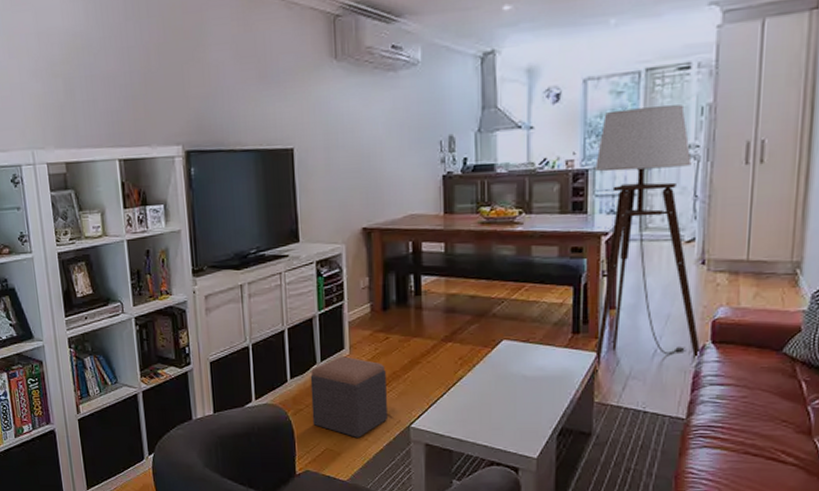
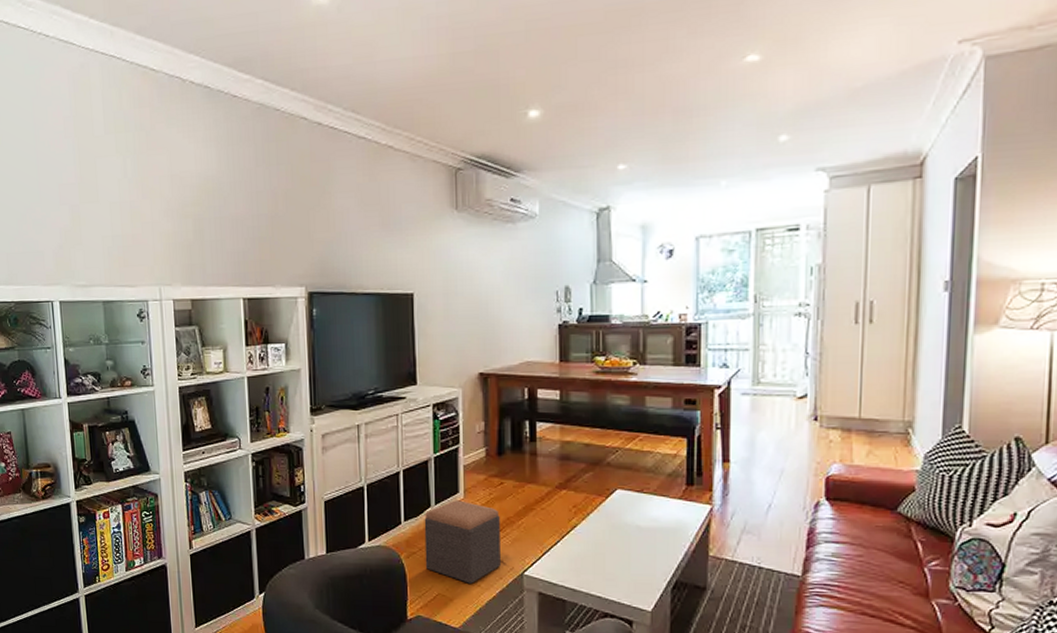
floor lamp: present [593,105,701,374] -> none [707,264,815,527]

